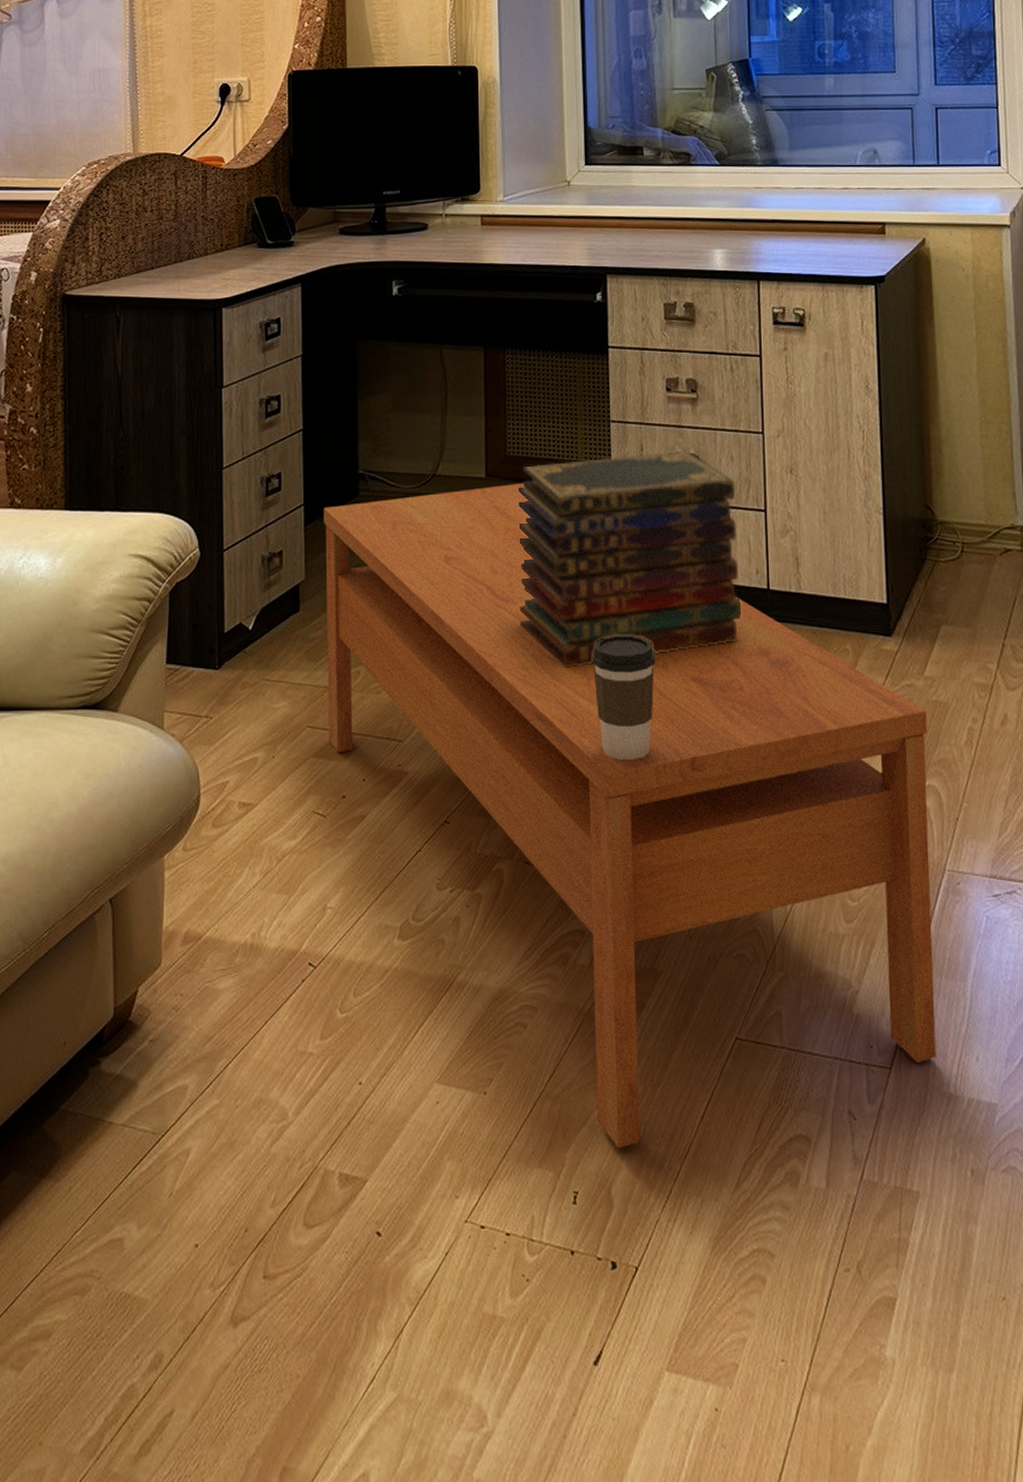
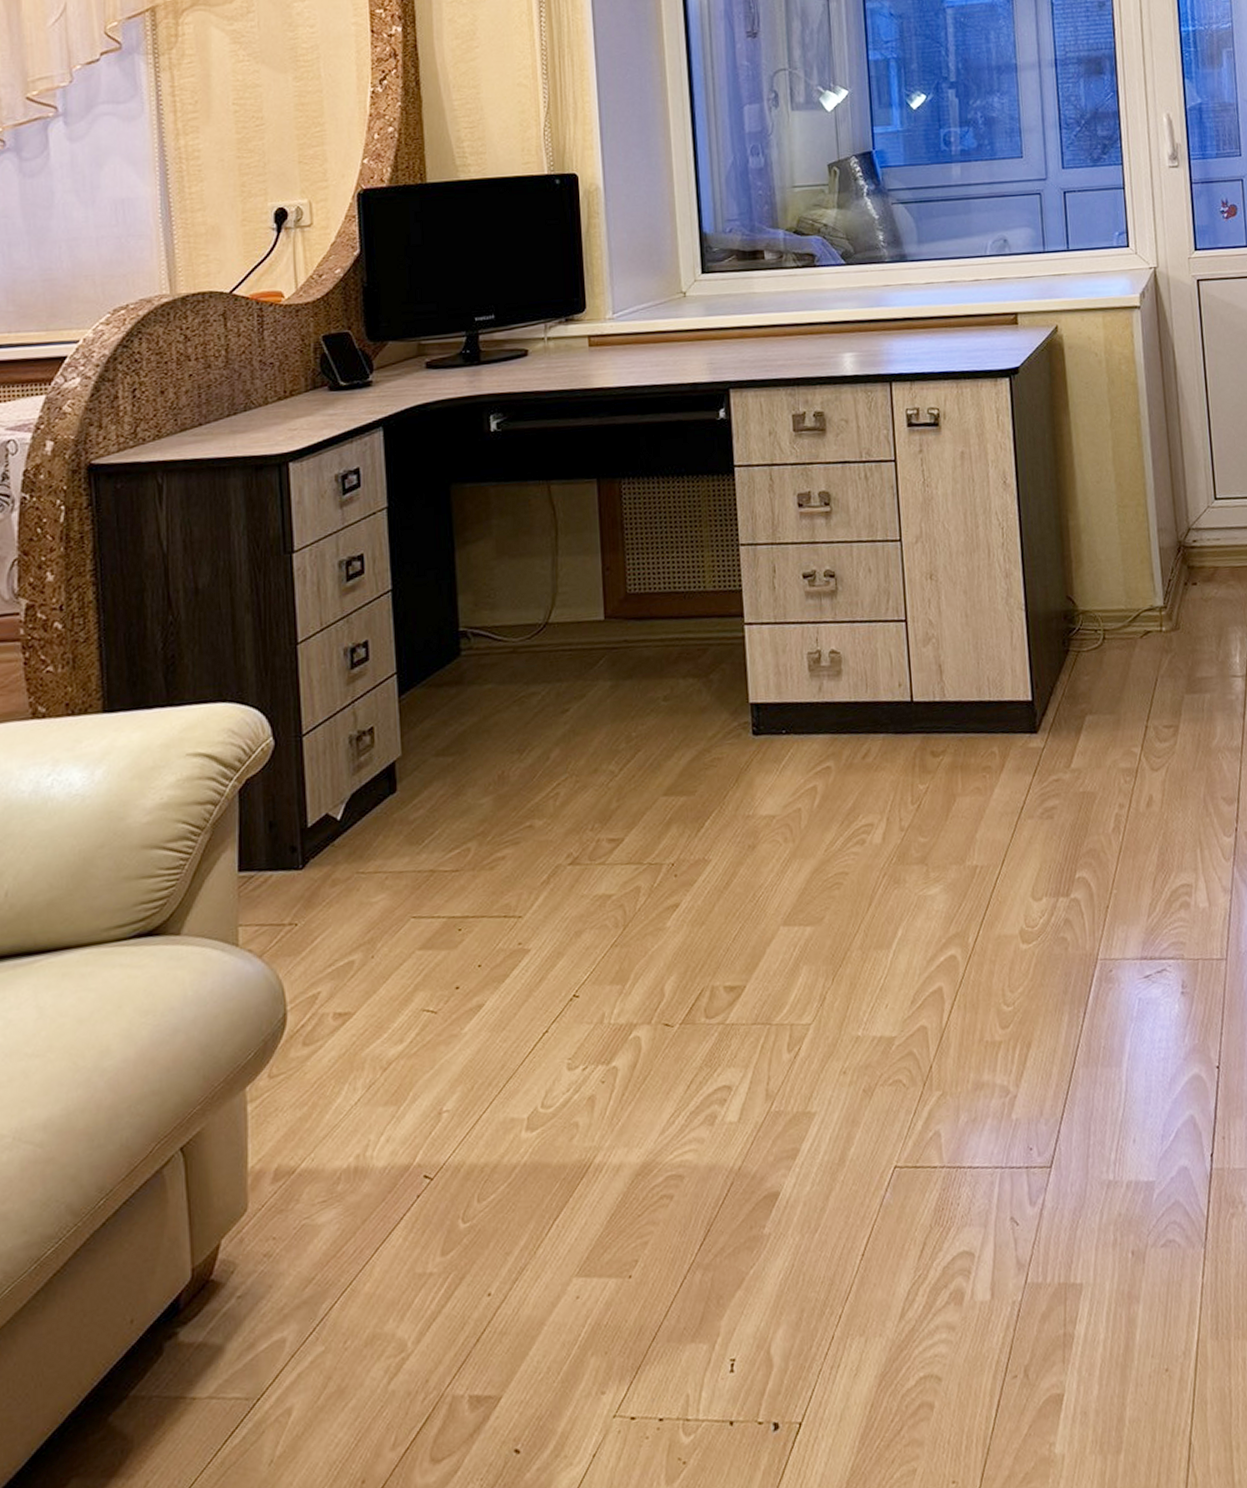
coffee table: present [324,482,936,1149] -> none [420,620,1095,1305]
book stack: present [518,451,741,668] -> none [641,567,885,812]
coffee cup: present [591,634,655,760] -> none [728,767,797,901]

